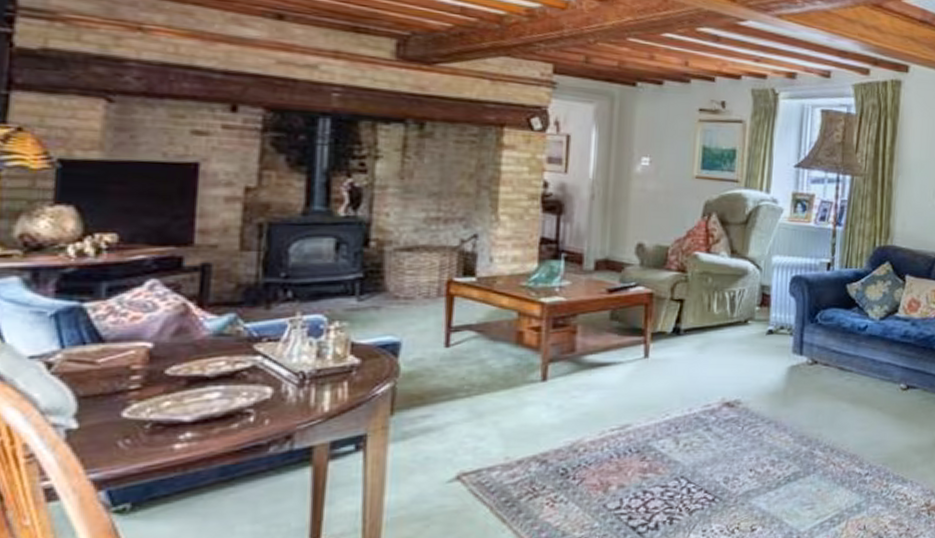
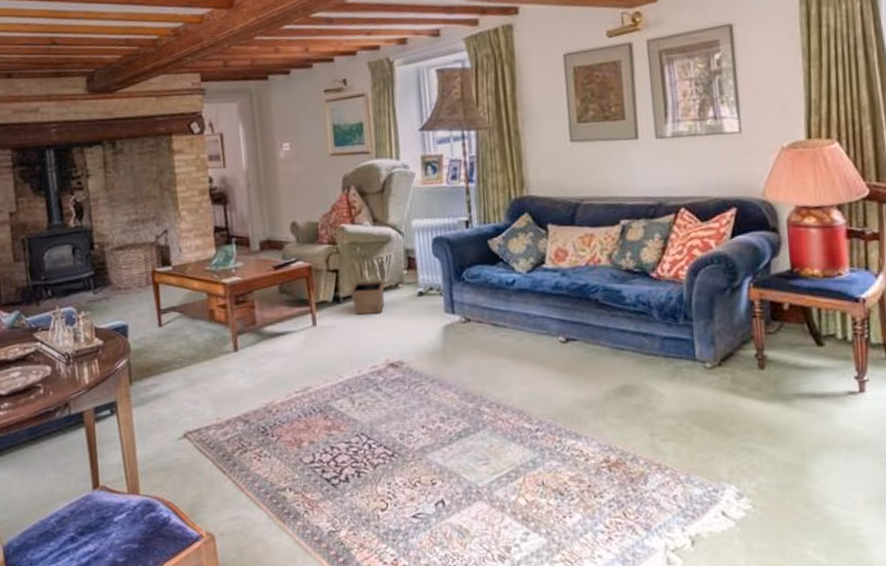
basket: none [692,300,734,350] -> present [349,267,385,316]

